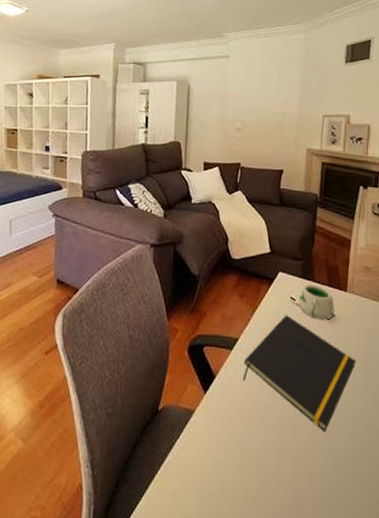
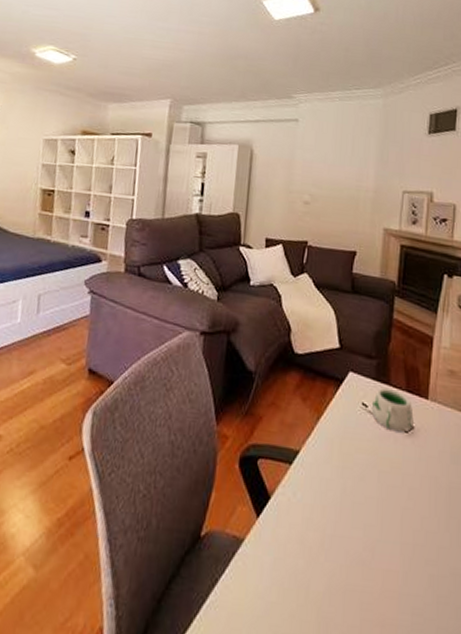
notepad: present [242,315,357,433] -> none [303,424,439,574]

